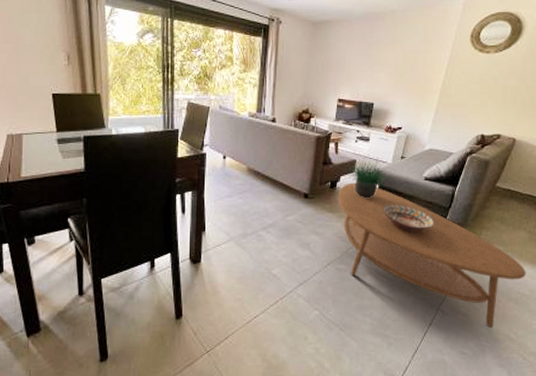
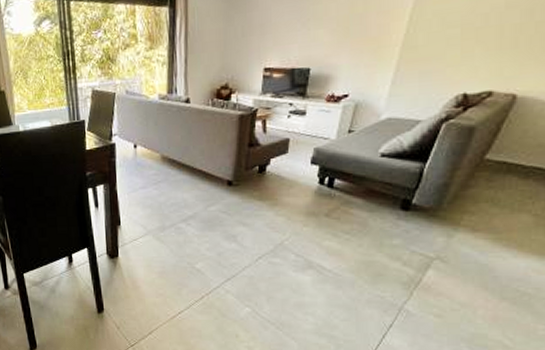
coffee table: present [338,182,526,329] -> none [268,165,530,333]
potted plant: present [349,158,388,197] -> none [281,135,331,182]
decorative bowl: present [382,204,435,231] -> none [324,187,396,219]

